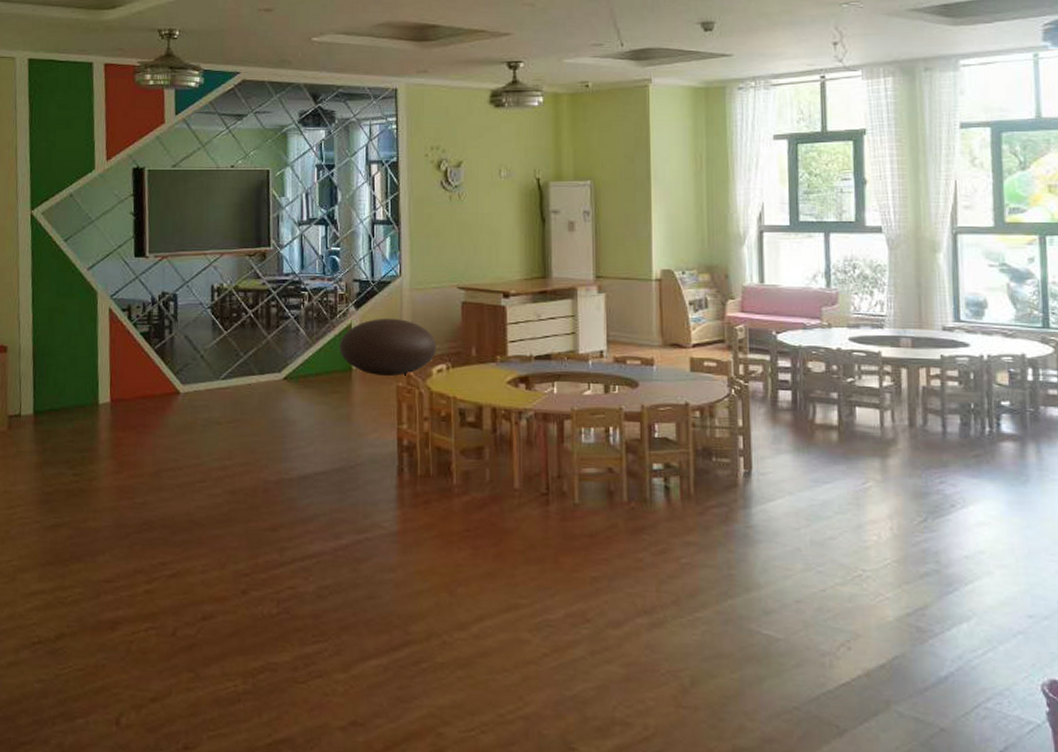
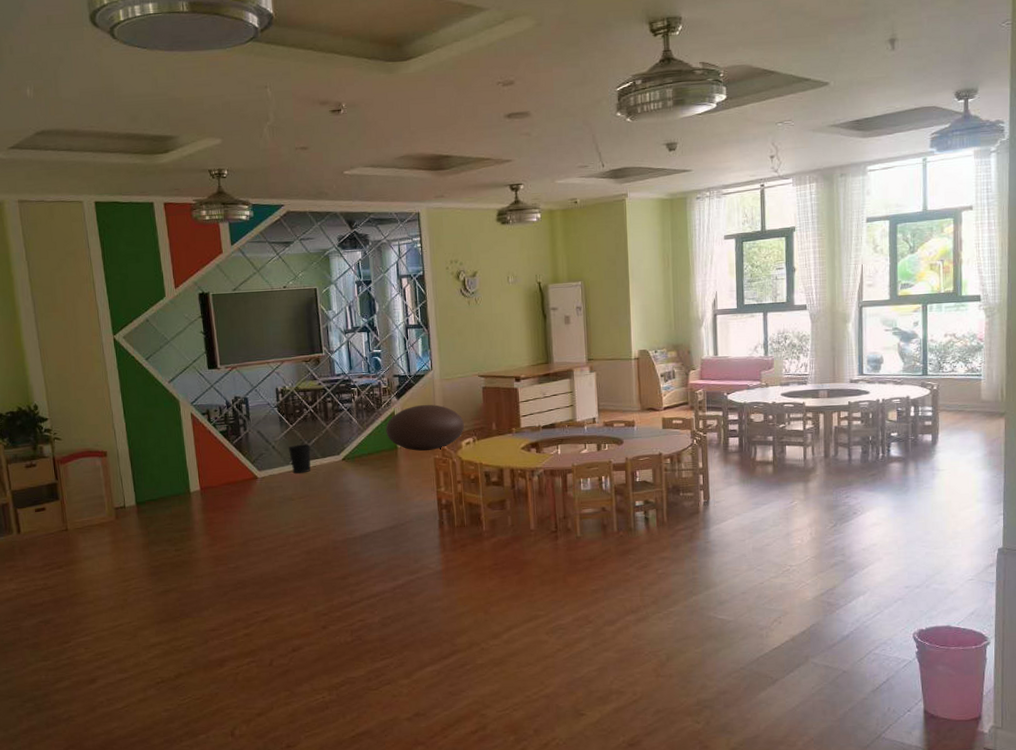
wastebasket: none [220,356,246,392] -> present [289,444,311,474]

